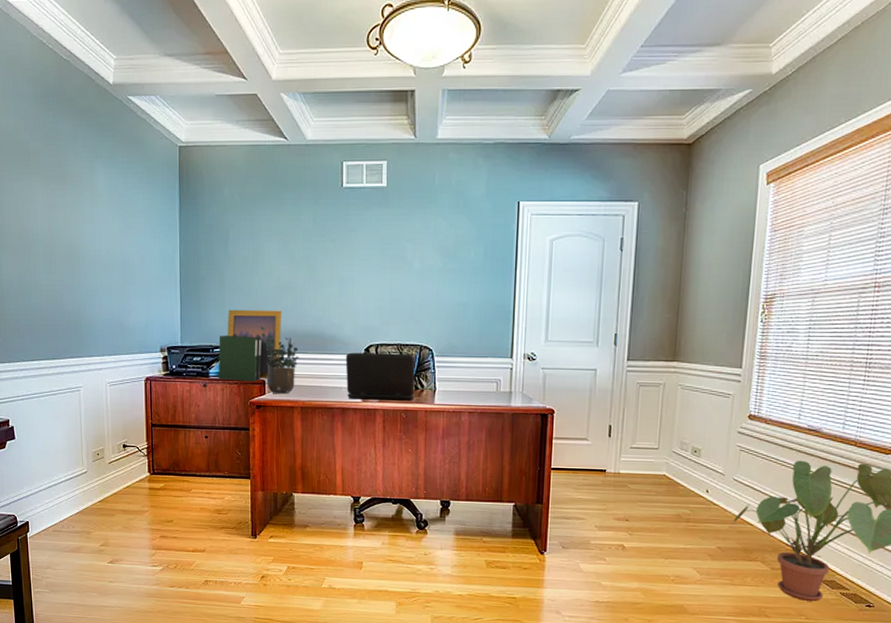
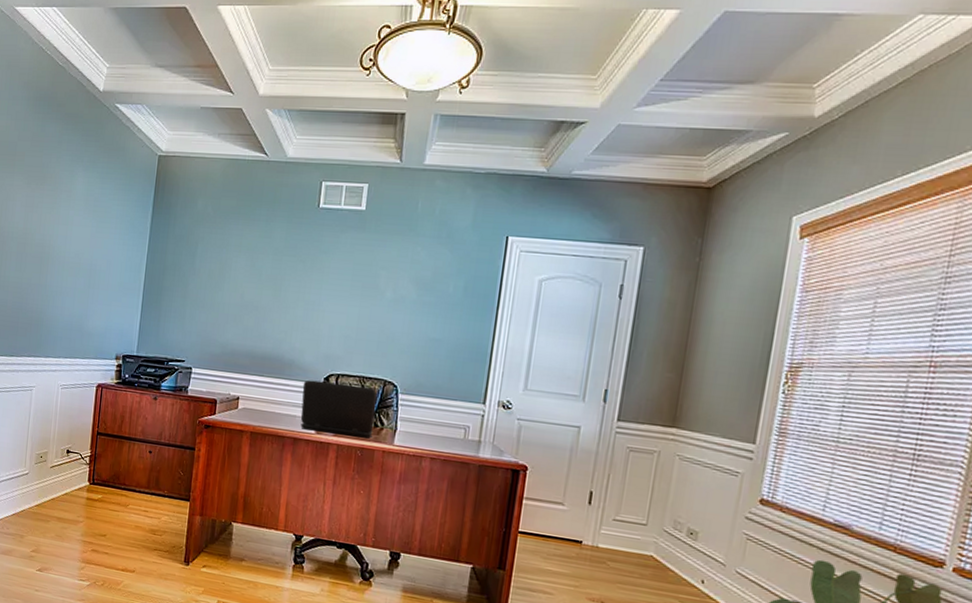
binder: present [218,336,262,382] -> none [169,349,218,400]
picture frame: present [227,309,282,379] -> none [184,323,243,399]
potted plant: present [260,326,299,395] -> none [218,343,255,417]

